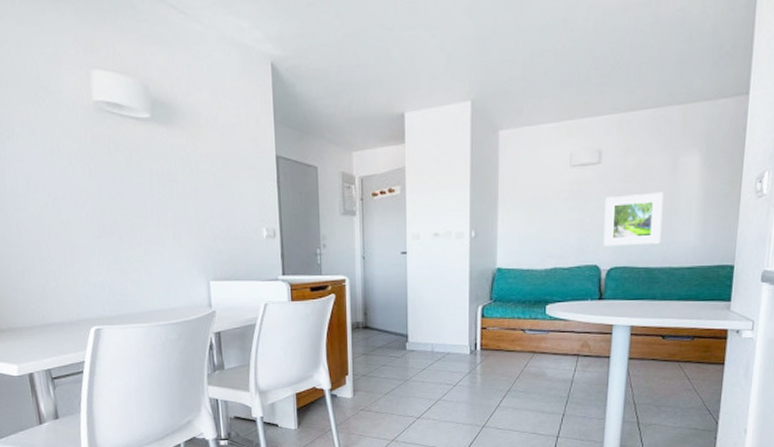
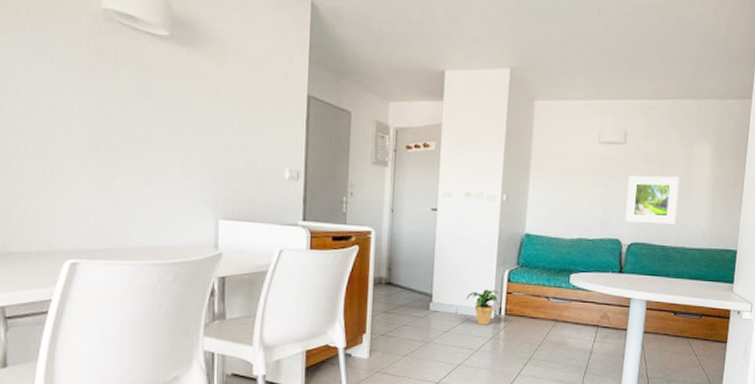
potted plant: none [441,326,475,361] -> present [466,289,501,325]

